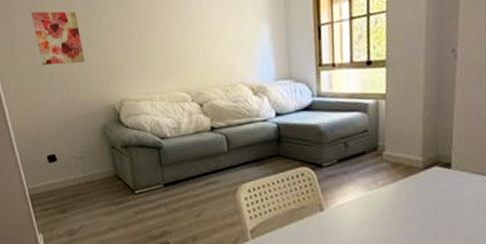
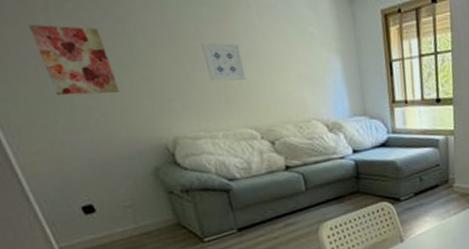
wall art: none [150,17,184,51] -> present [201,42,247,82]

